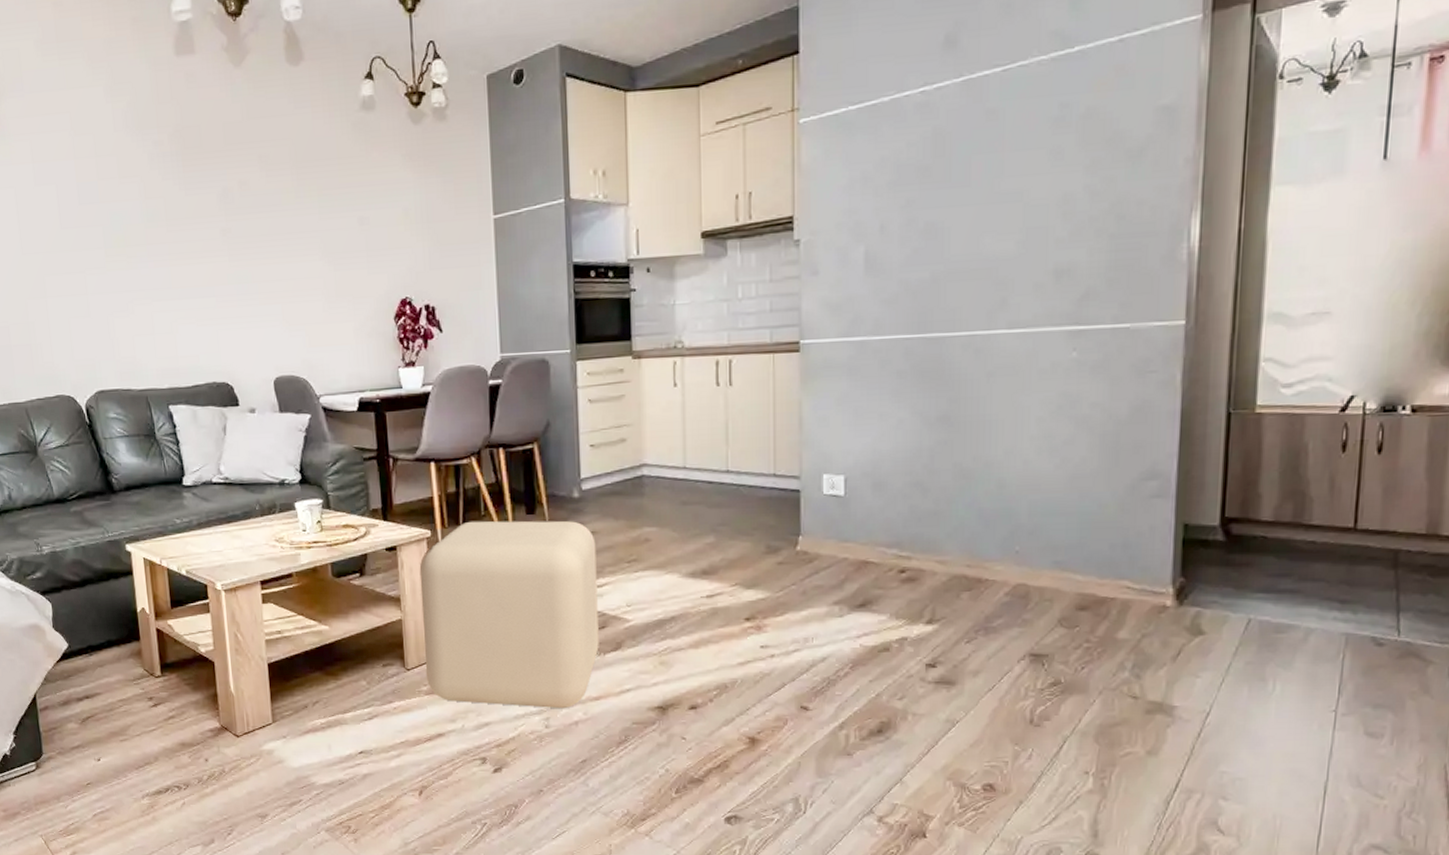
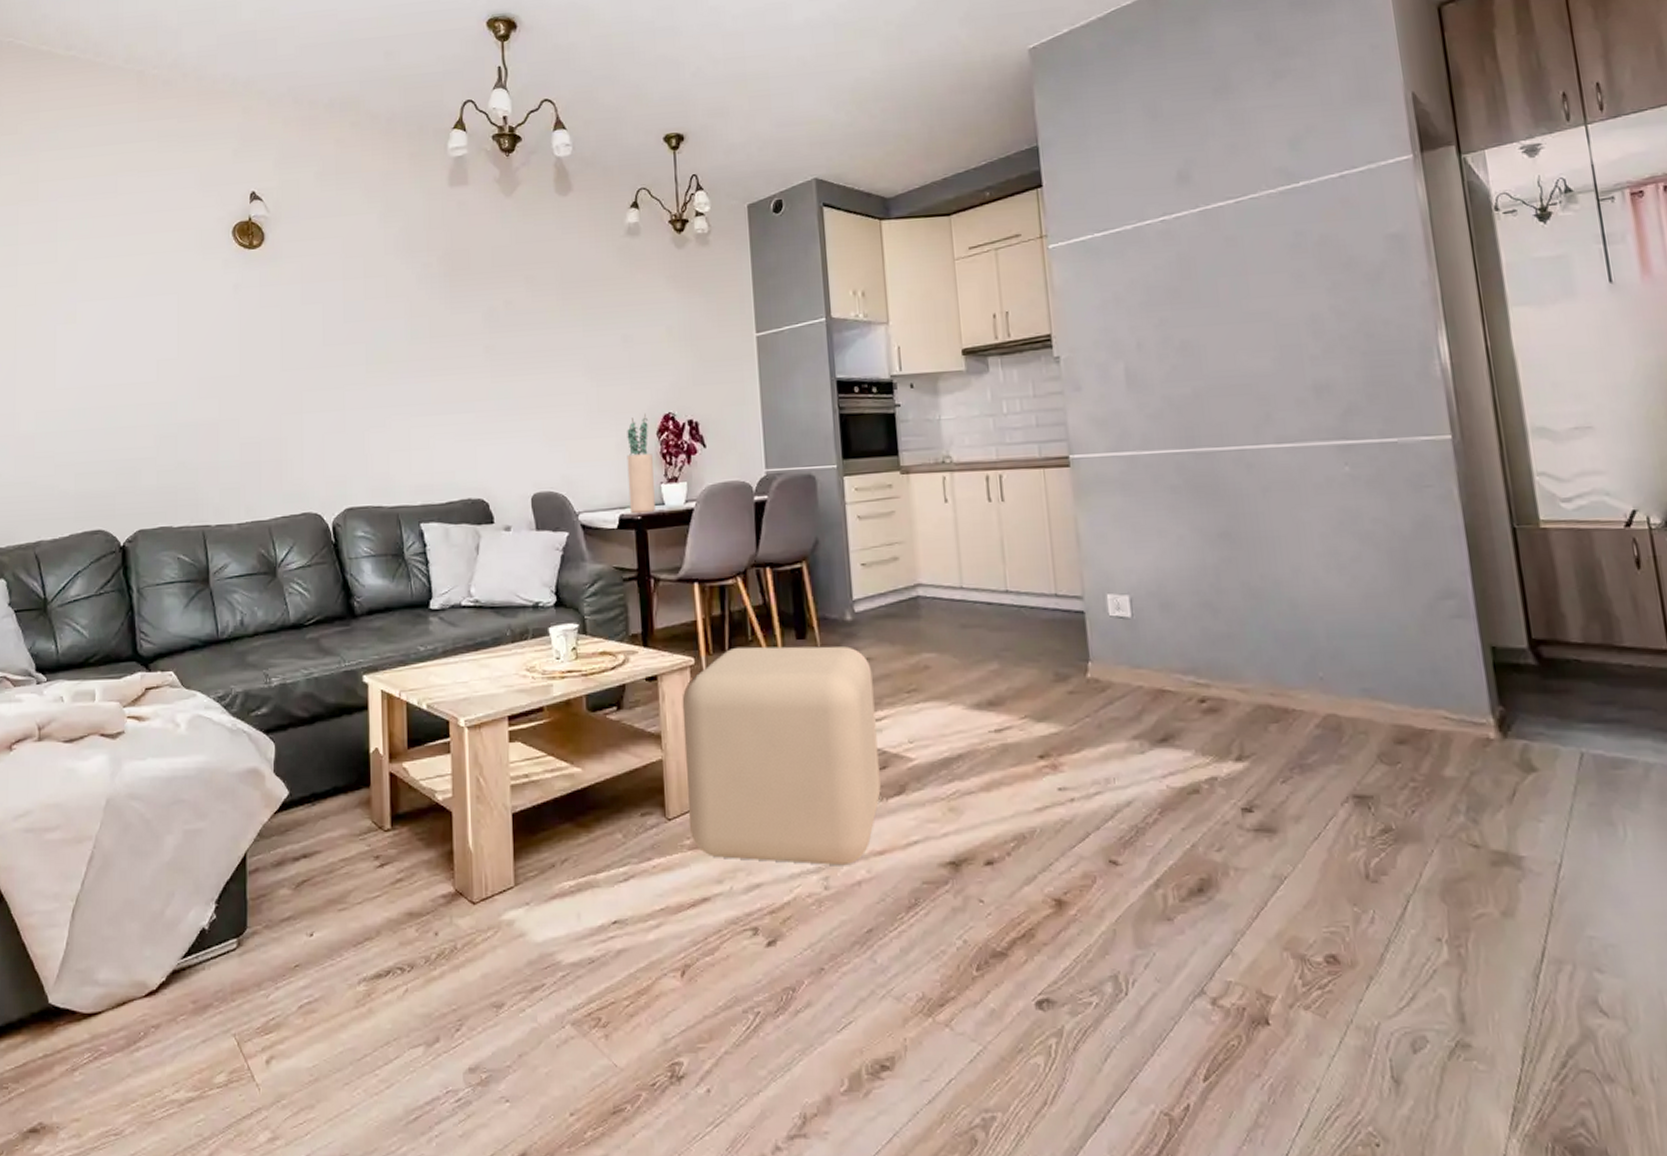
vase: none [365,299,393,397] -> present [627,414,655,514]

